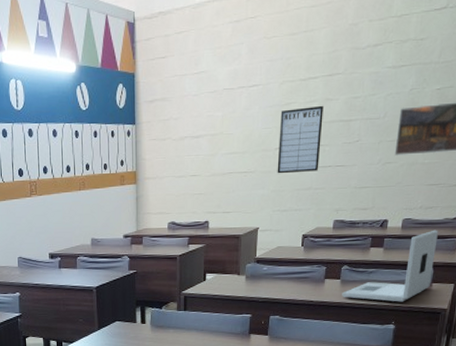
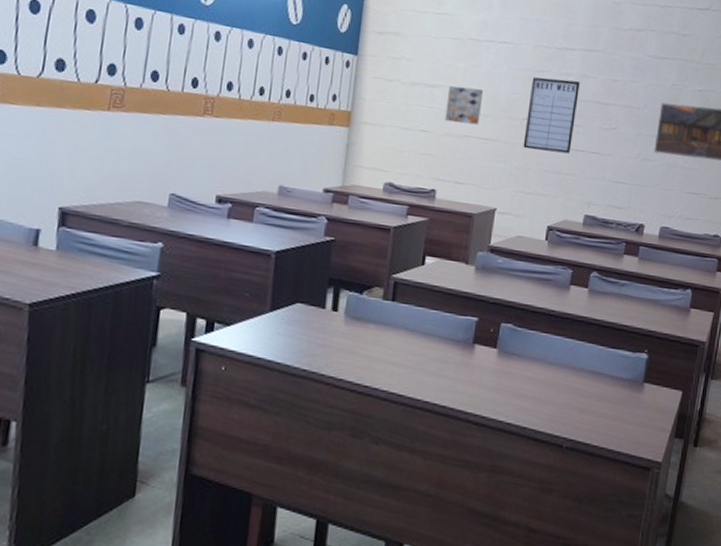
wall art: none [210,130,239,164] -> present [445,86,483,125]
laptop: present [342,229,438,302] -> none [589,245,698,327]

